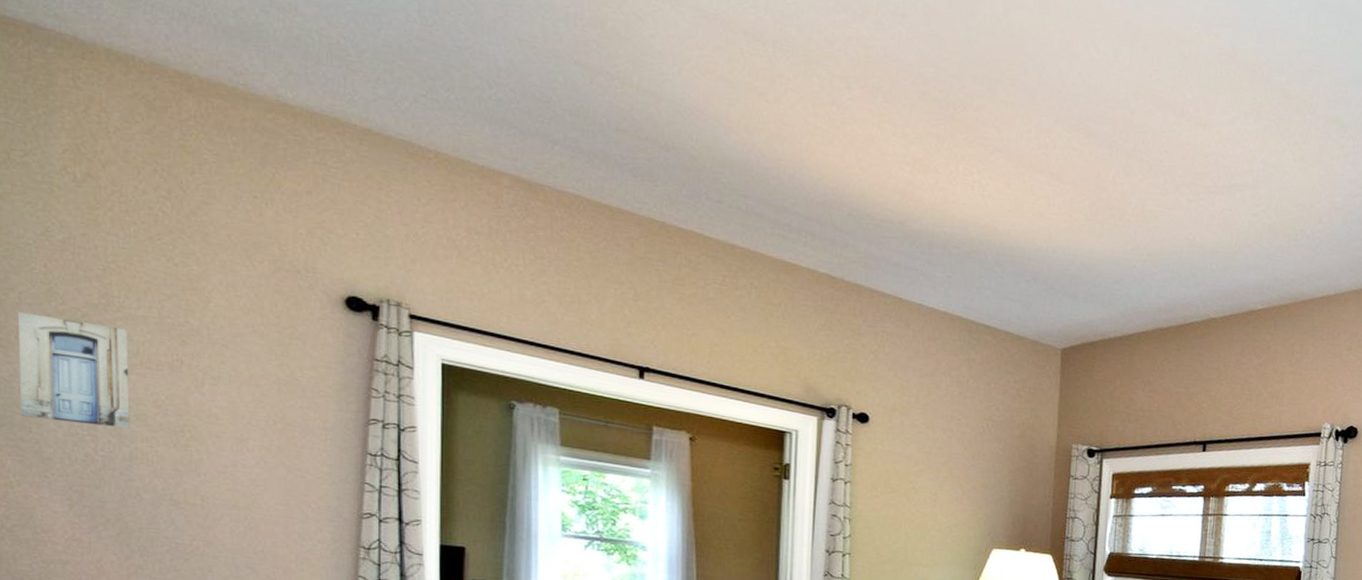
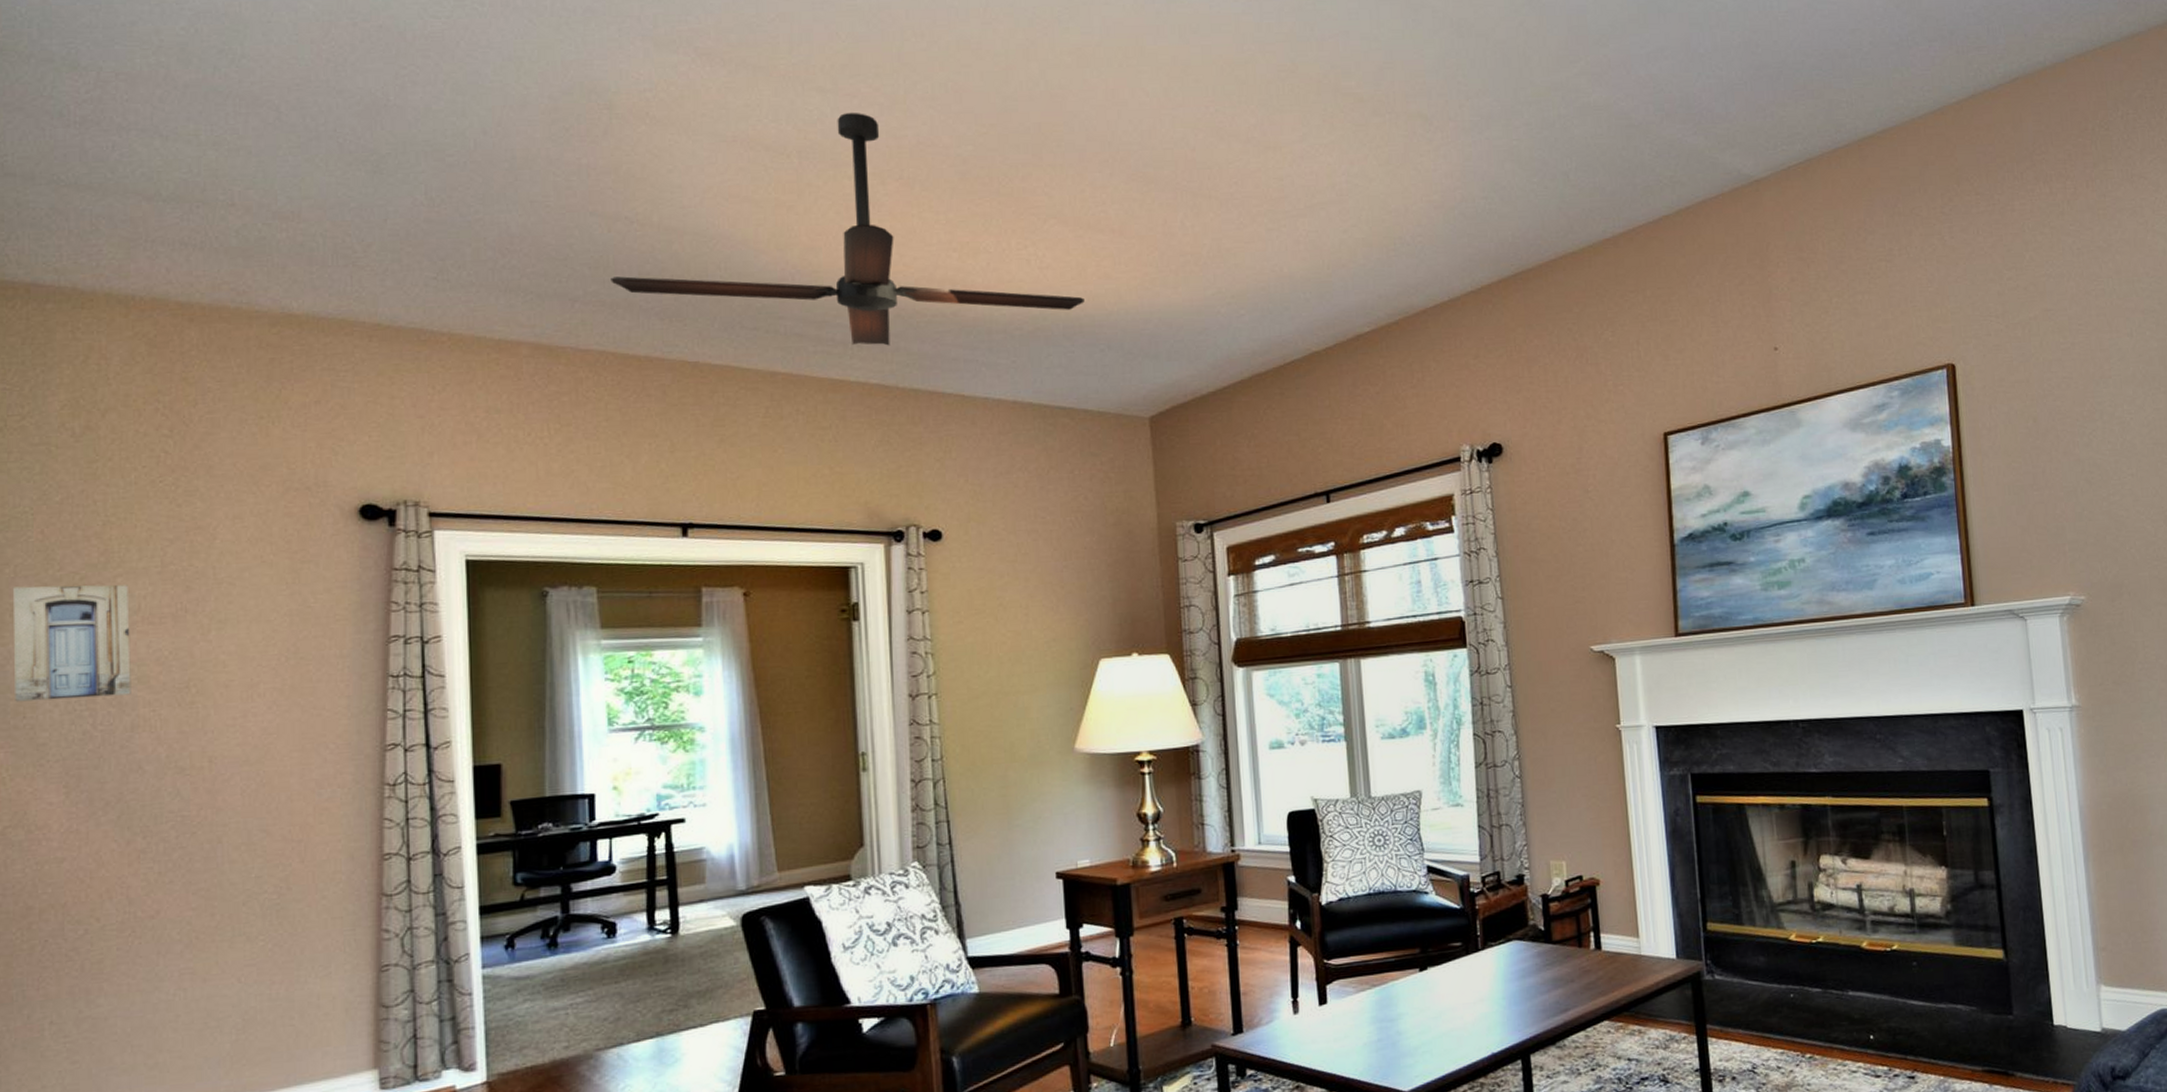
ceiling fan: none [590,13,1018,241] -> present [611,112,1085,346]

